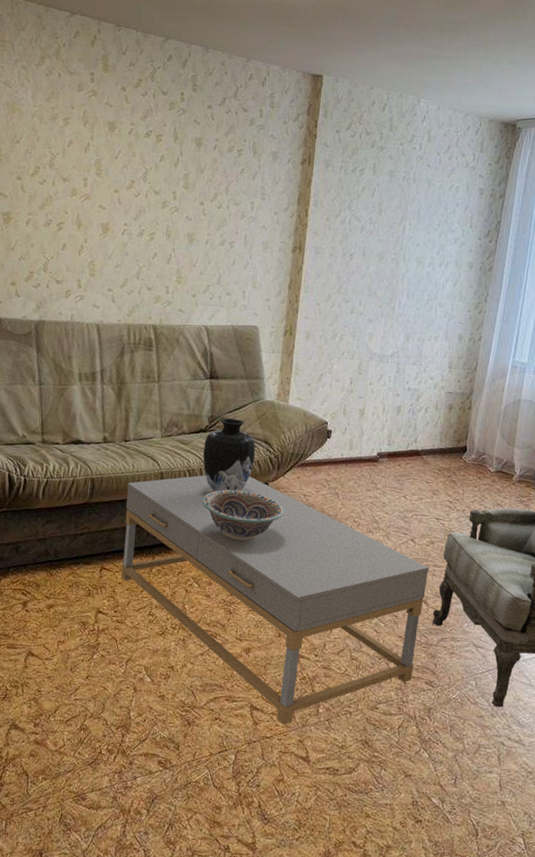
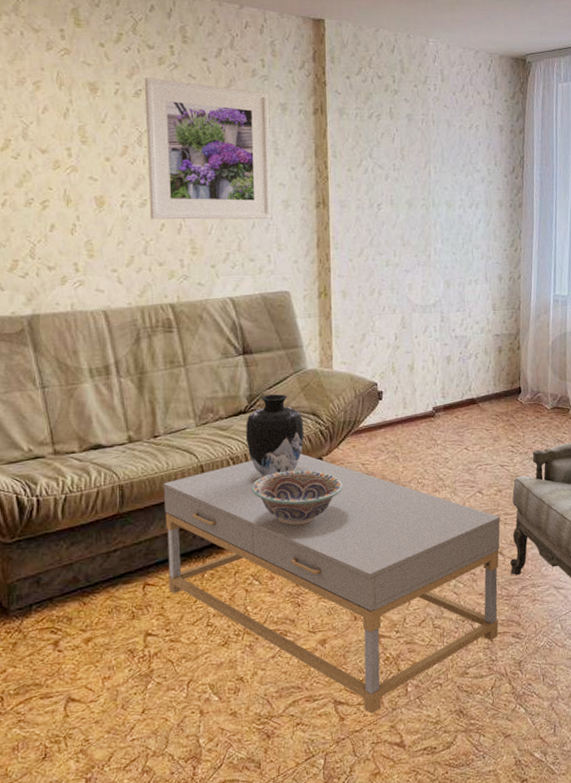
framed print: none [146,120,262,259] -> present [144,78,271,220]

